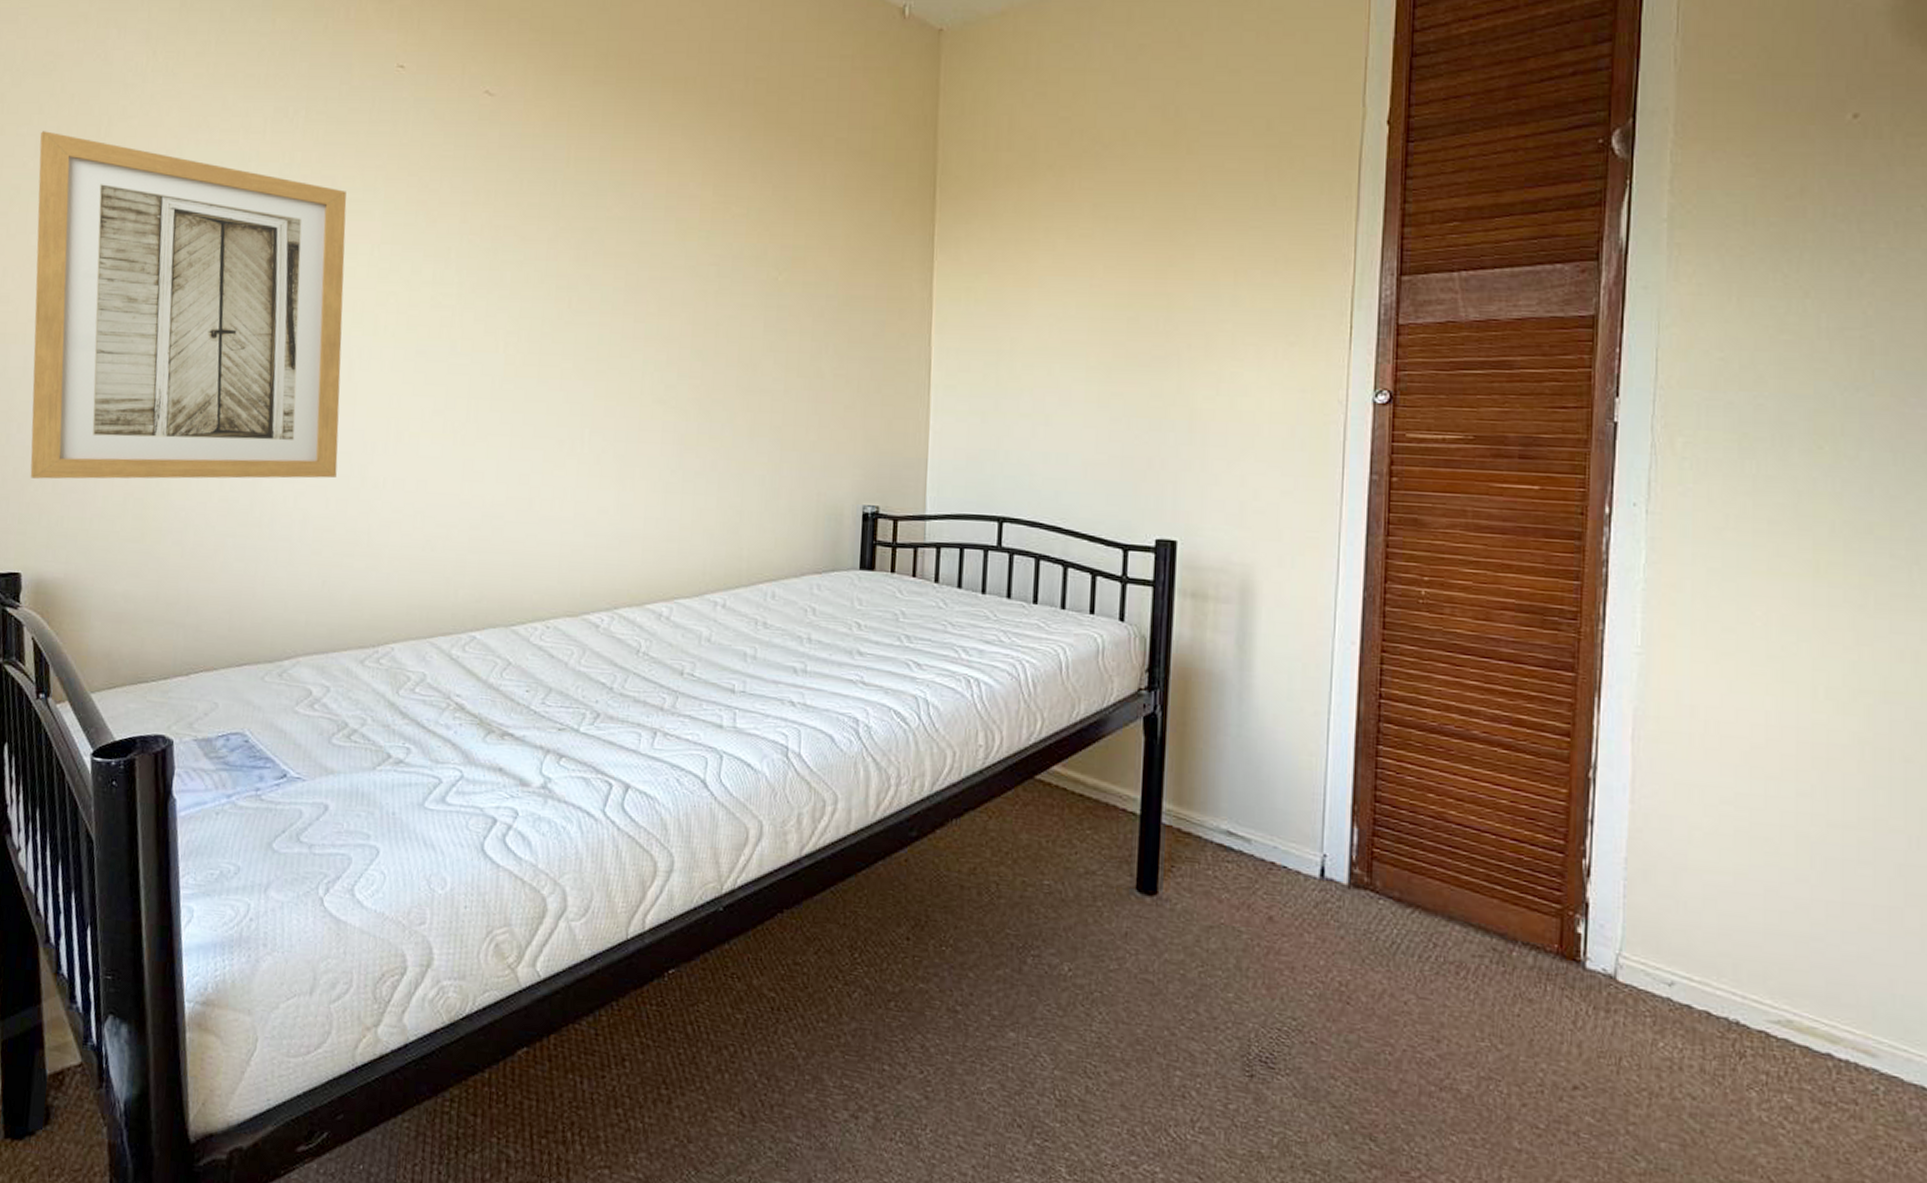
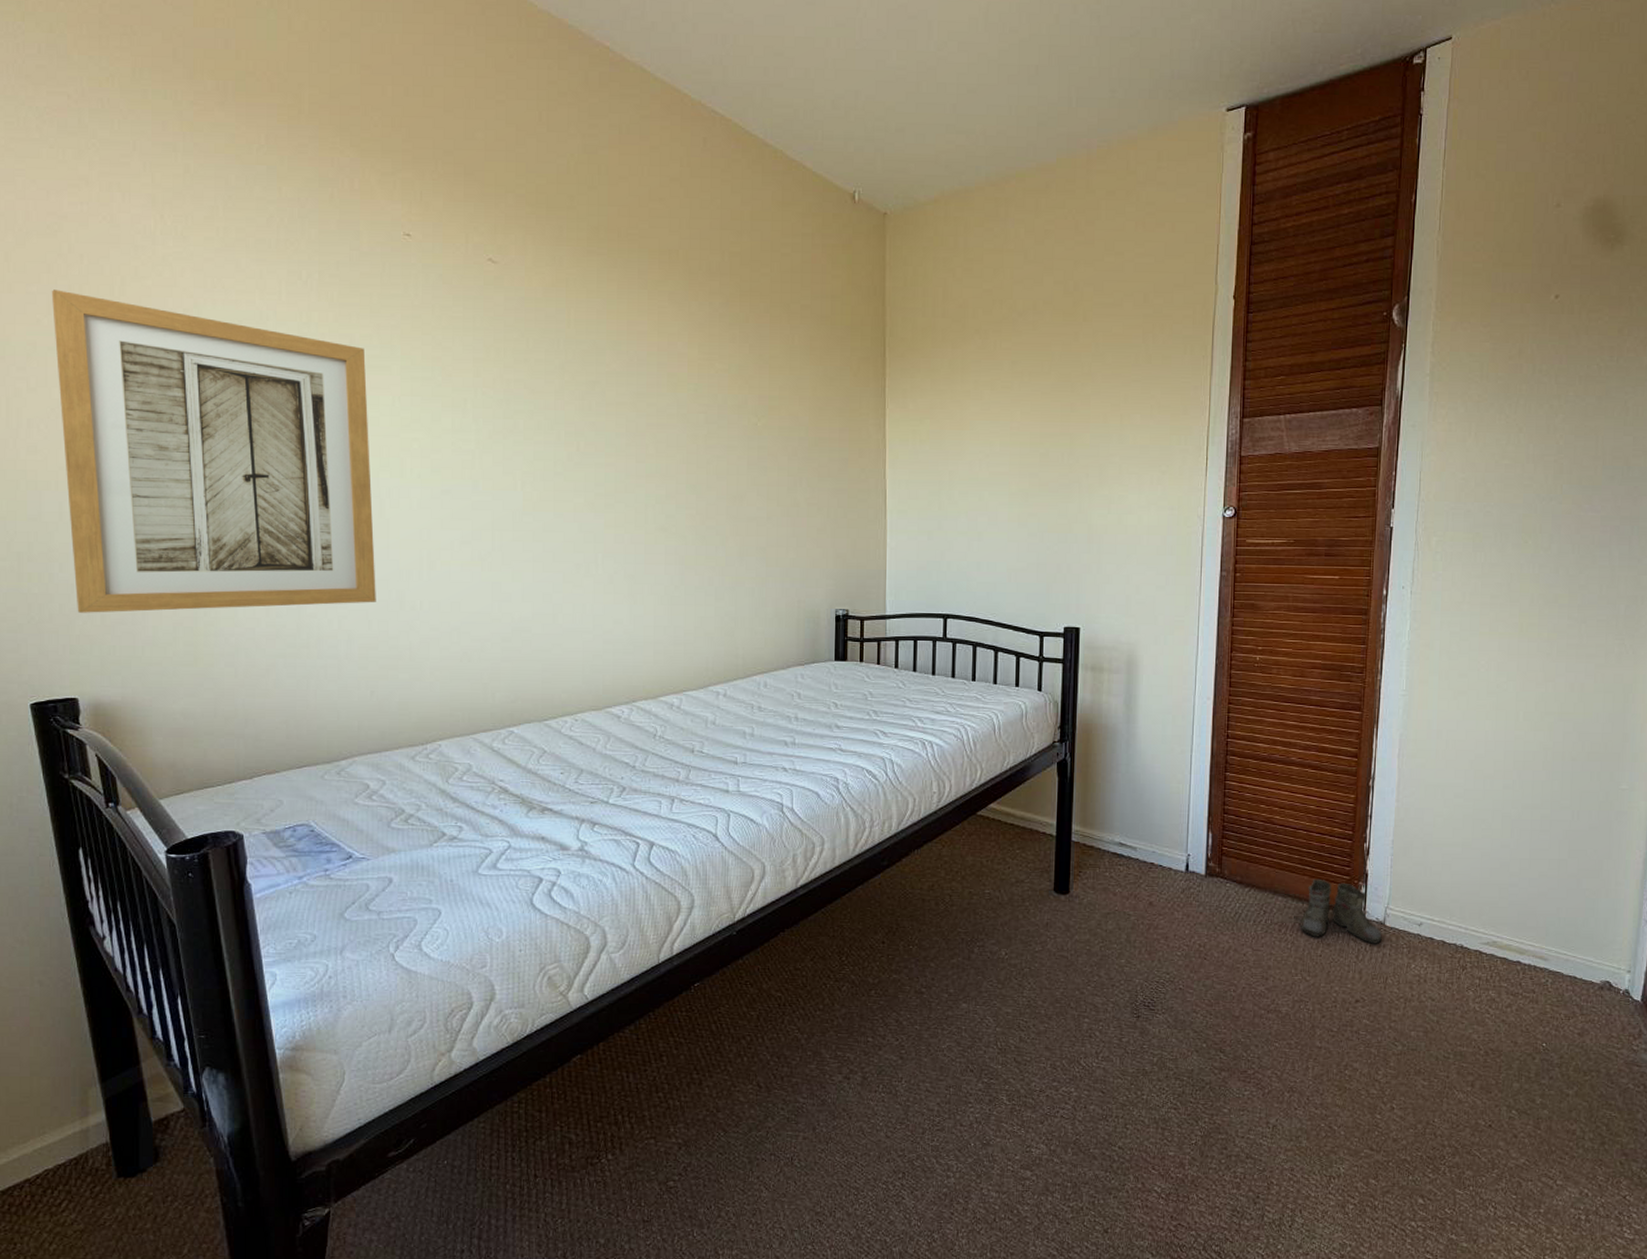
boots: none [1478,903,1612,1007] -> present [1294,878,1382,944]

